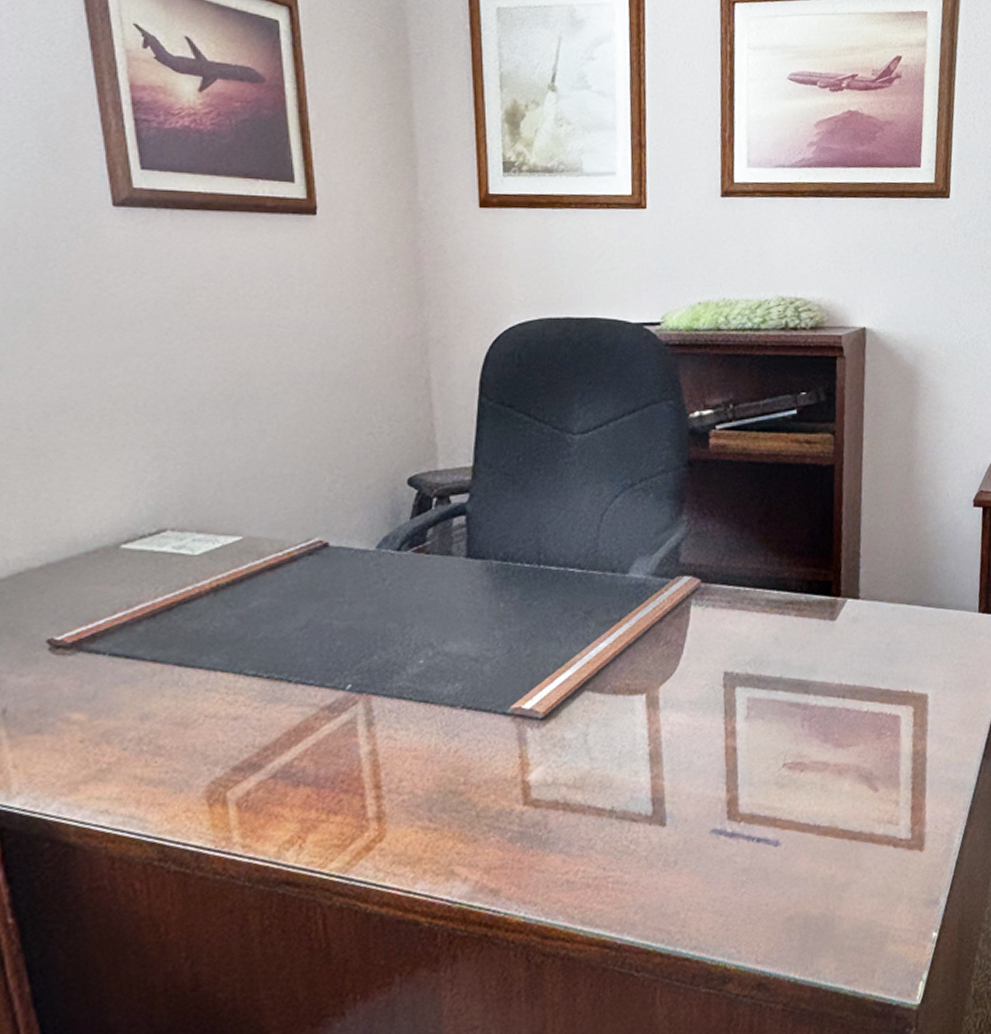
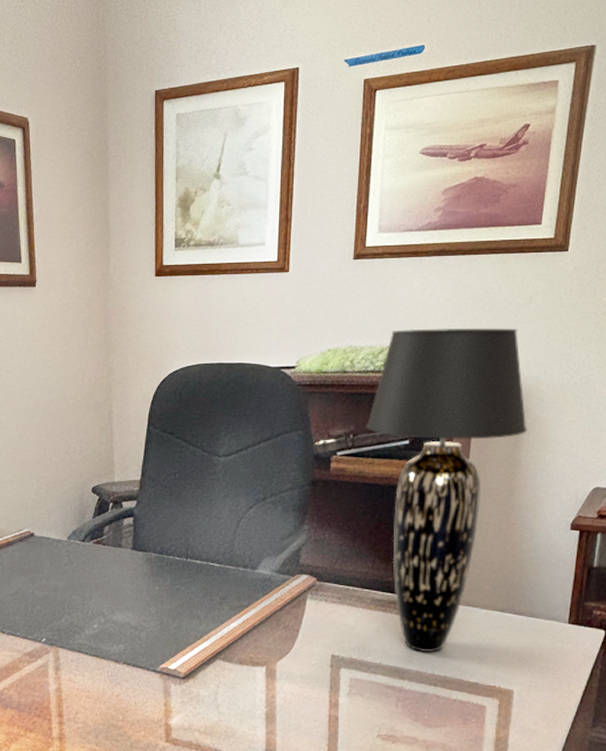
table lamp: none [746,279,922,660] -> present [365,328,527,653]

